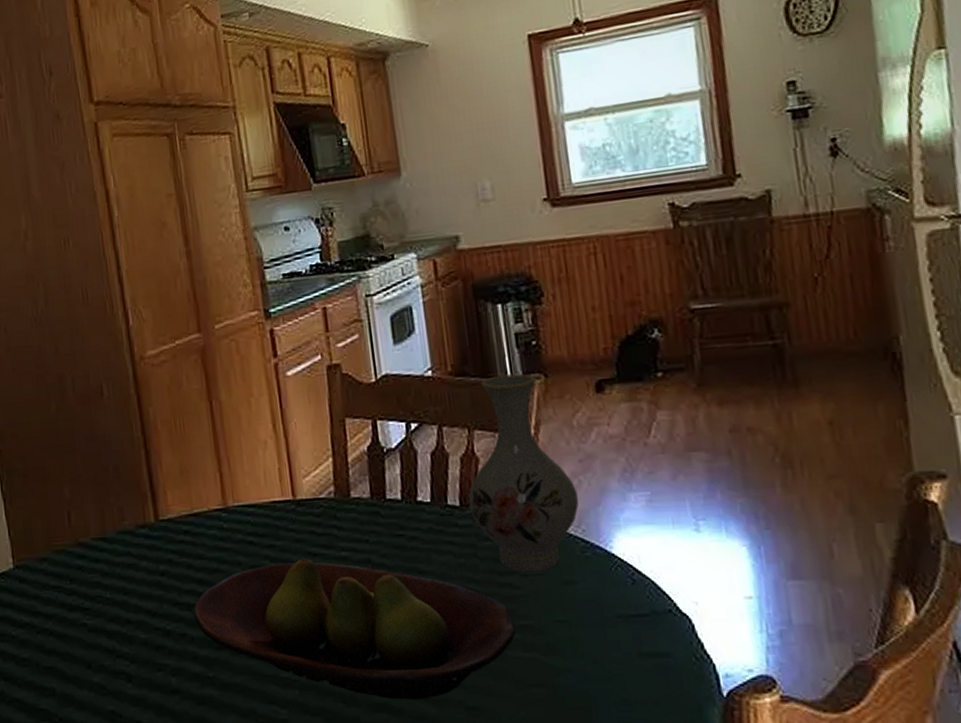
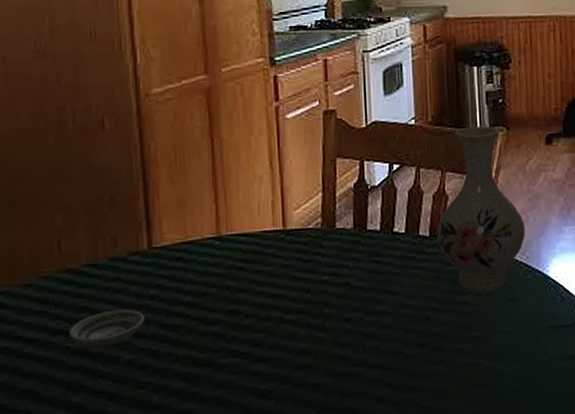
saucer: none [84,585,158,627] -> present [68,309,145,349]
fruit bowl: present [193,558,516,700] -> none [180,282,467,404]

